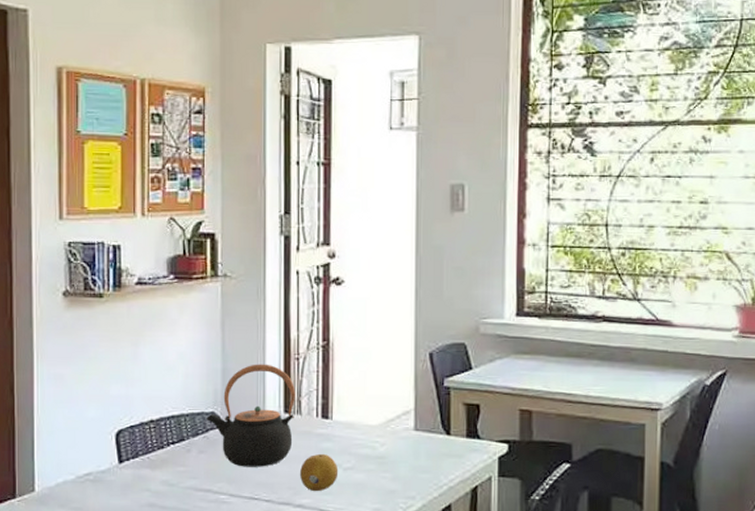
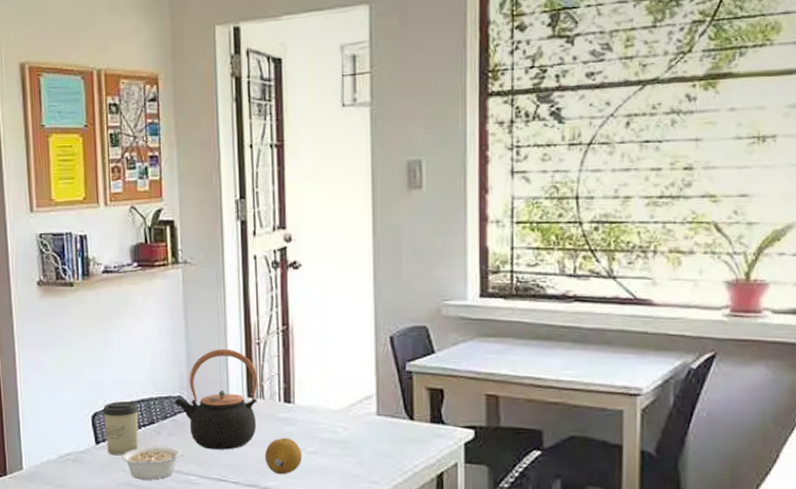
cup: none [128,418,169,475] -> present [102,401,139,456]
legume: none [146,465,214,500] -> present [121,446,183,480]

